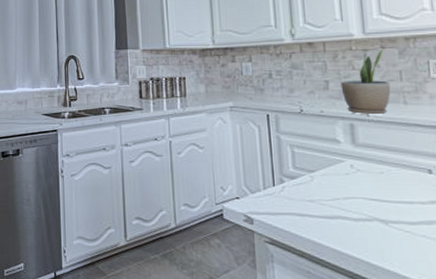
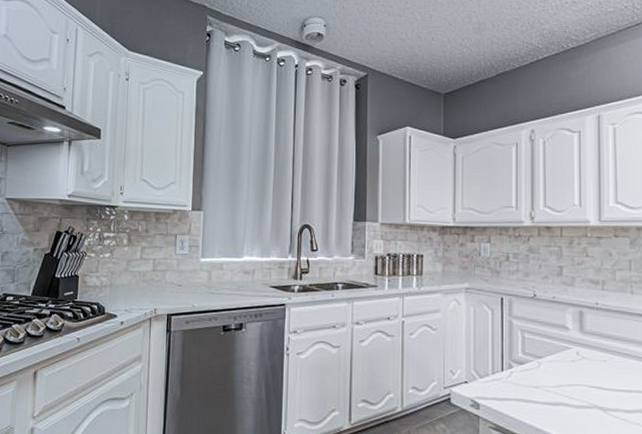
potted plant: present [340,48,391,115] -> none [574,237,620,304]

